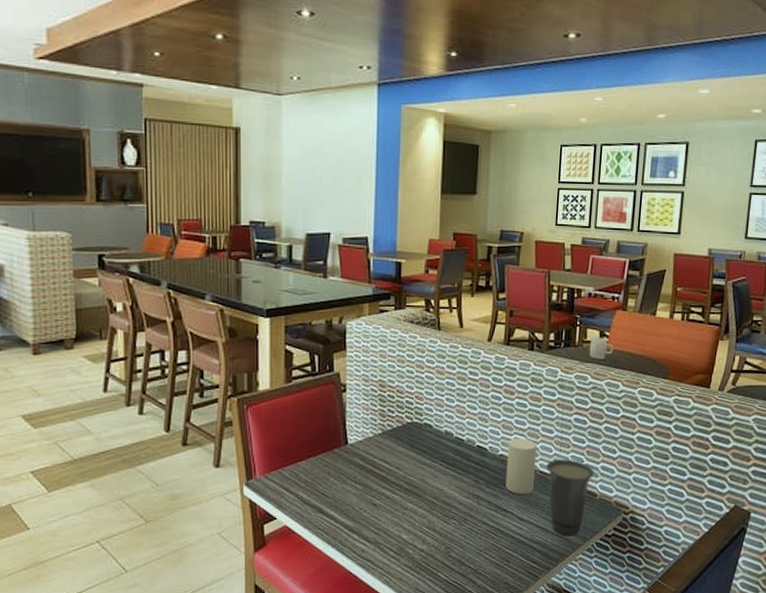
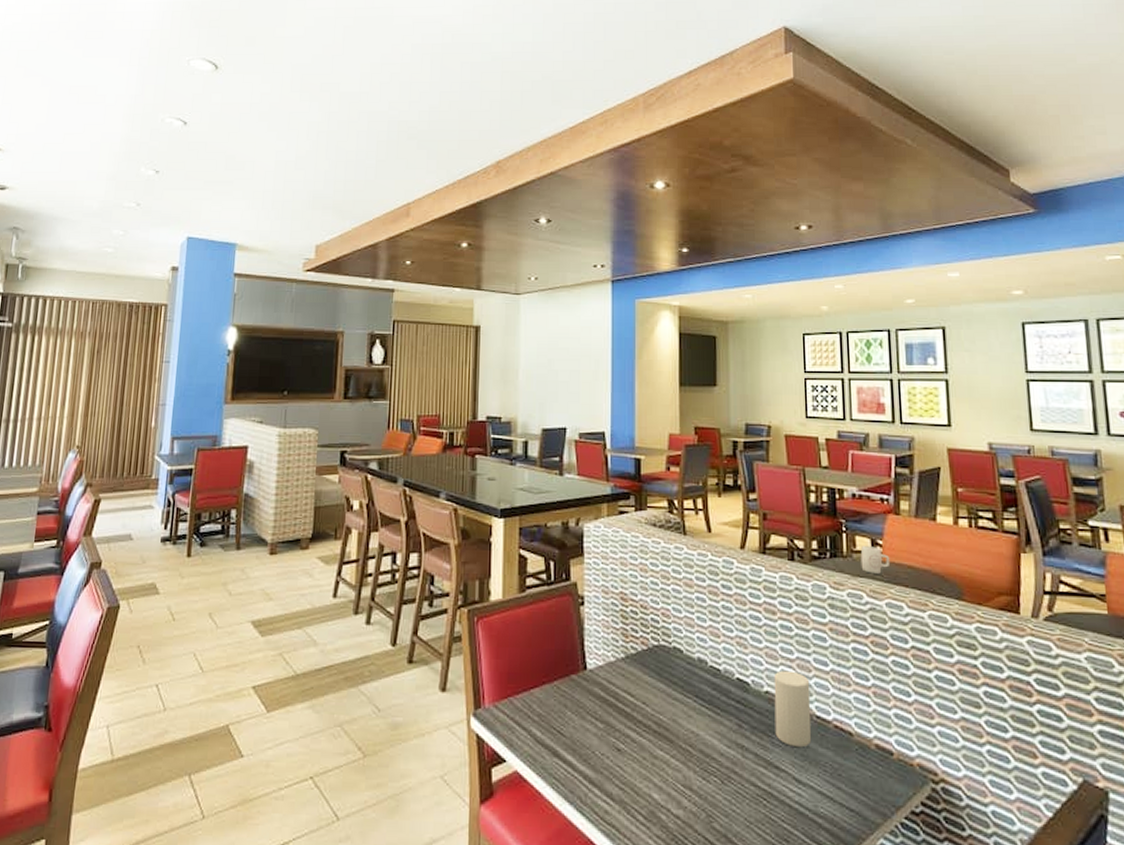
cup: present [546,459,595,536] -> none [823,701,887,811]

